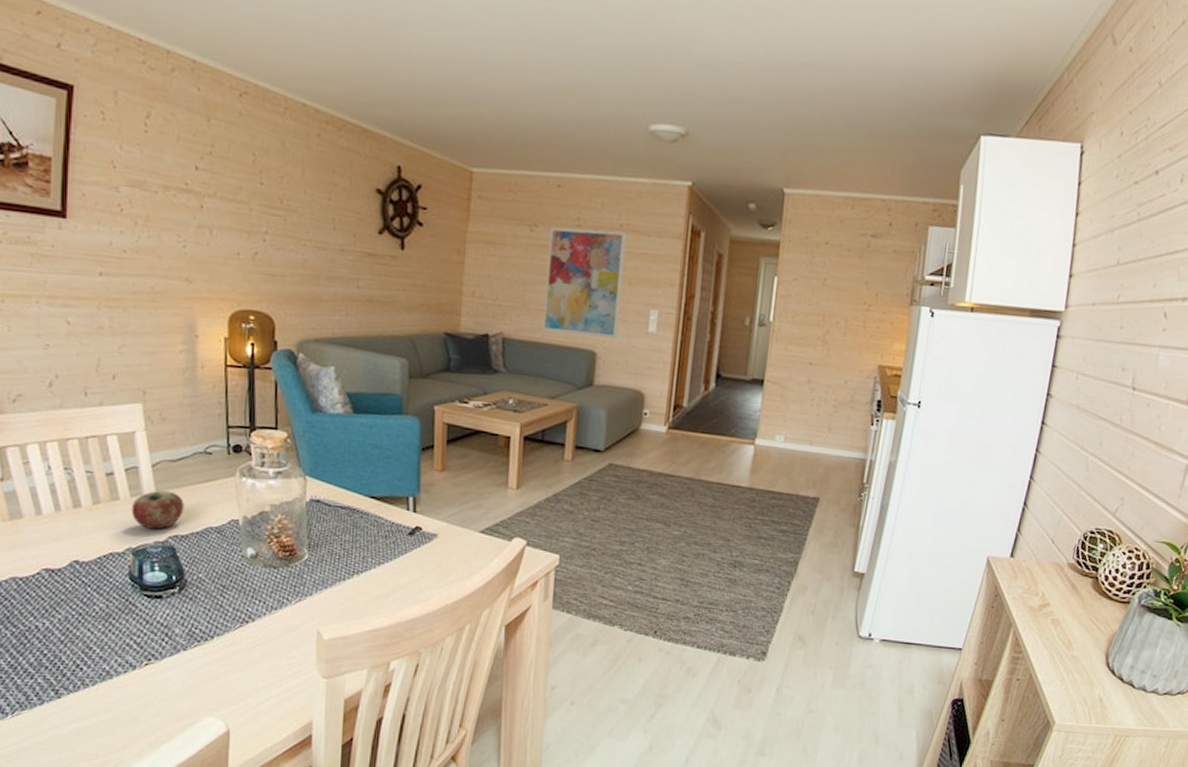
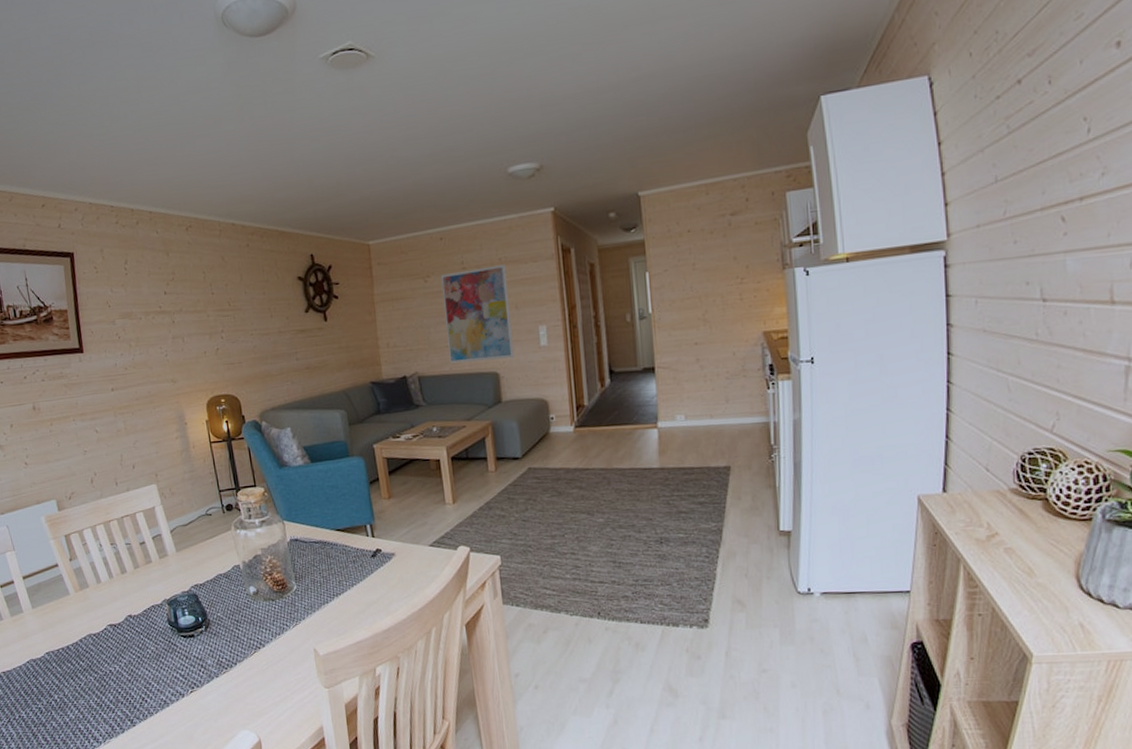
apple: present [131,490,184,530] -> none [161,549,199,582]

